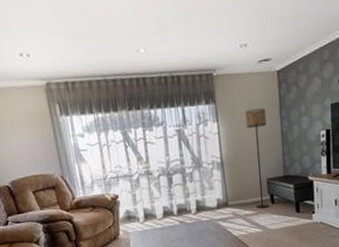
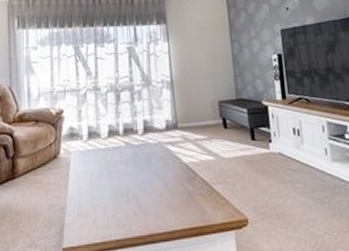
floor lamp: present [245,108,269,209] -> none [195,30,222,133]

